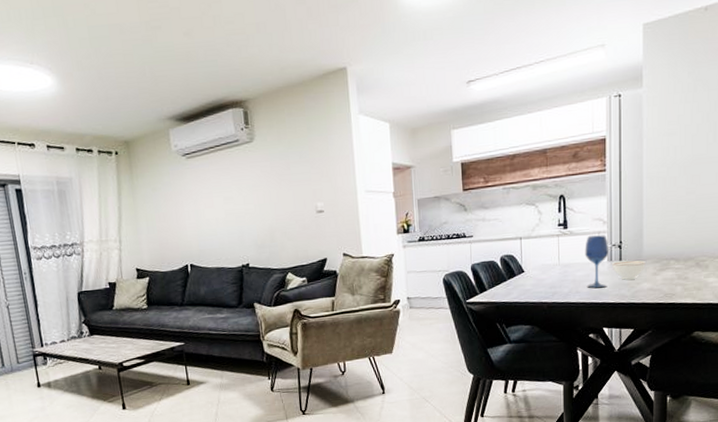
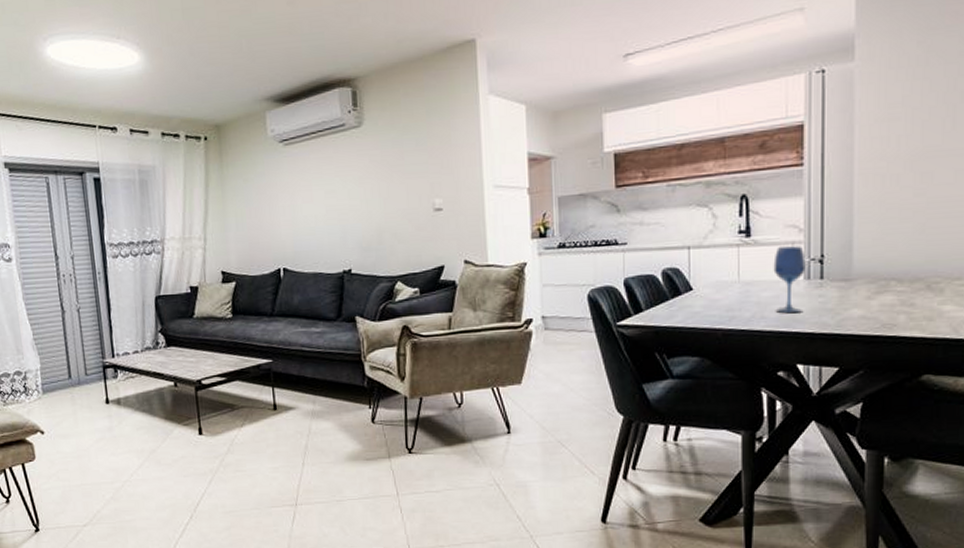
bowl: present [611,260,646,281] -> none [809,279,856,305]

